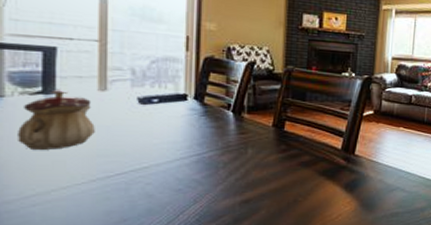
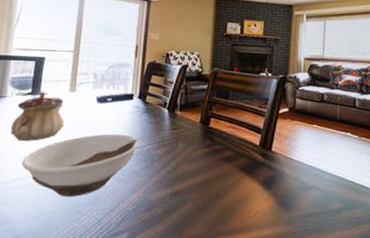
bowl: none [40,139,199,211] -> present [21,133,140,197]

